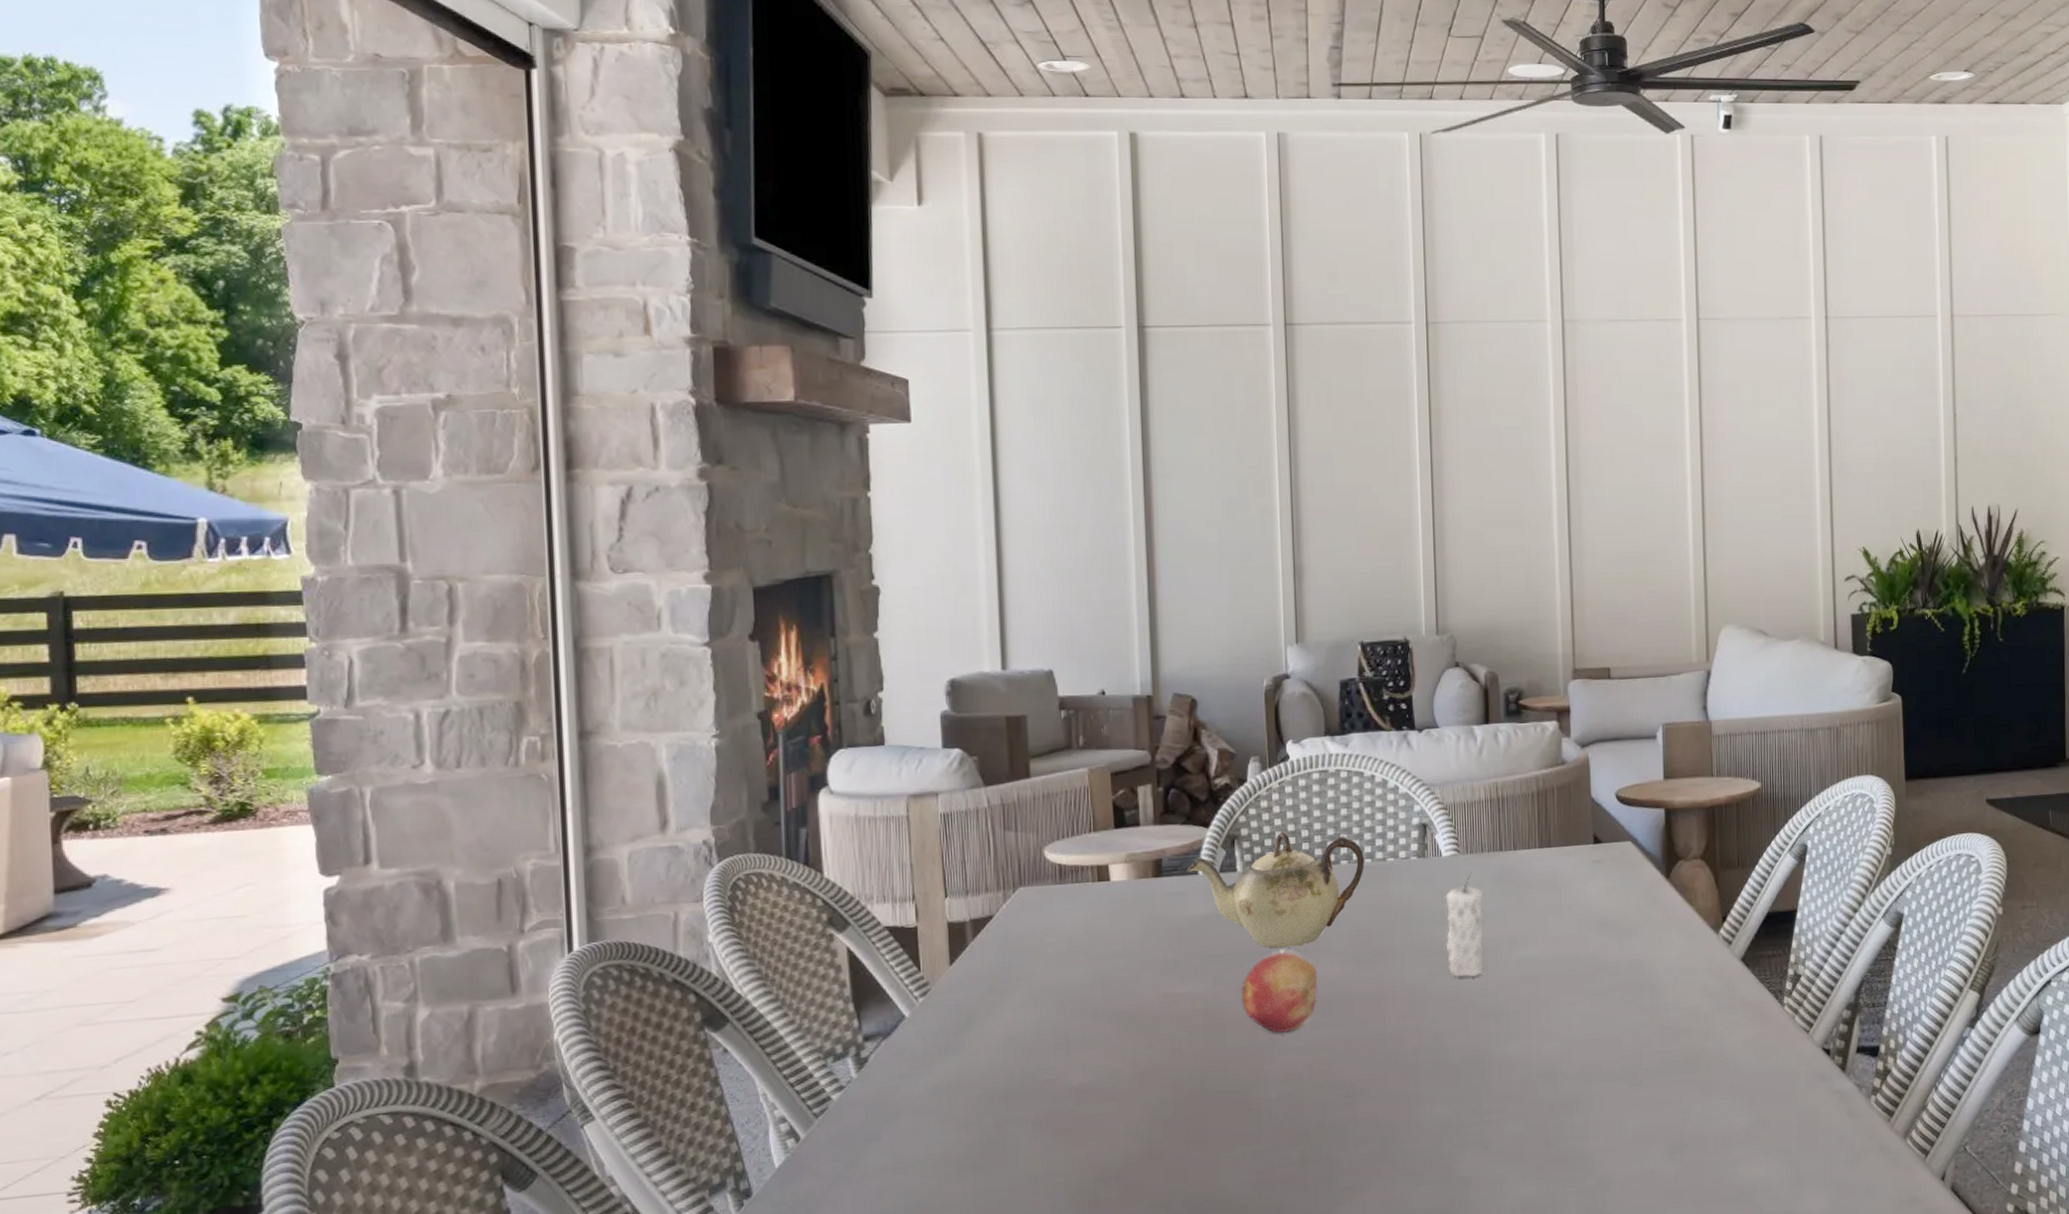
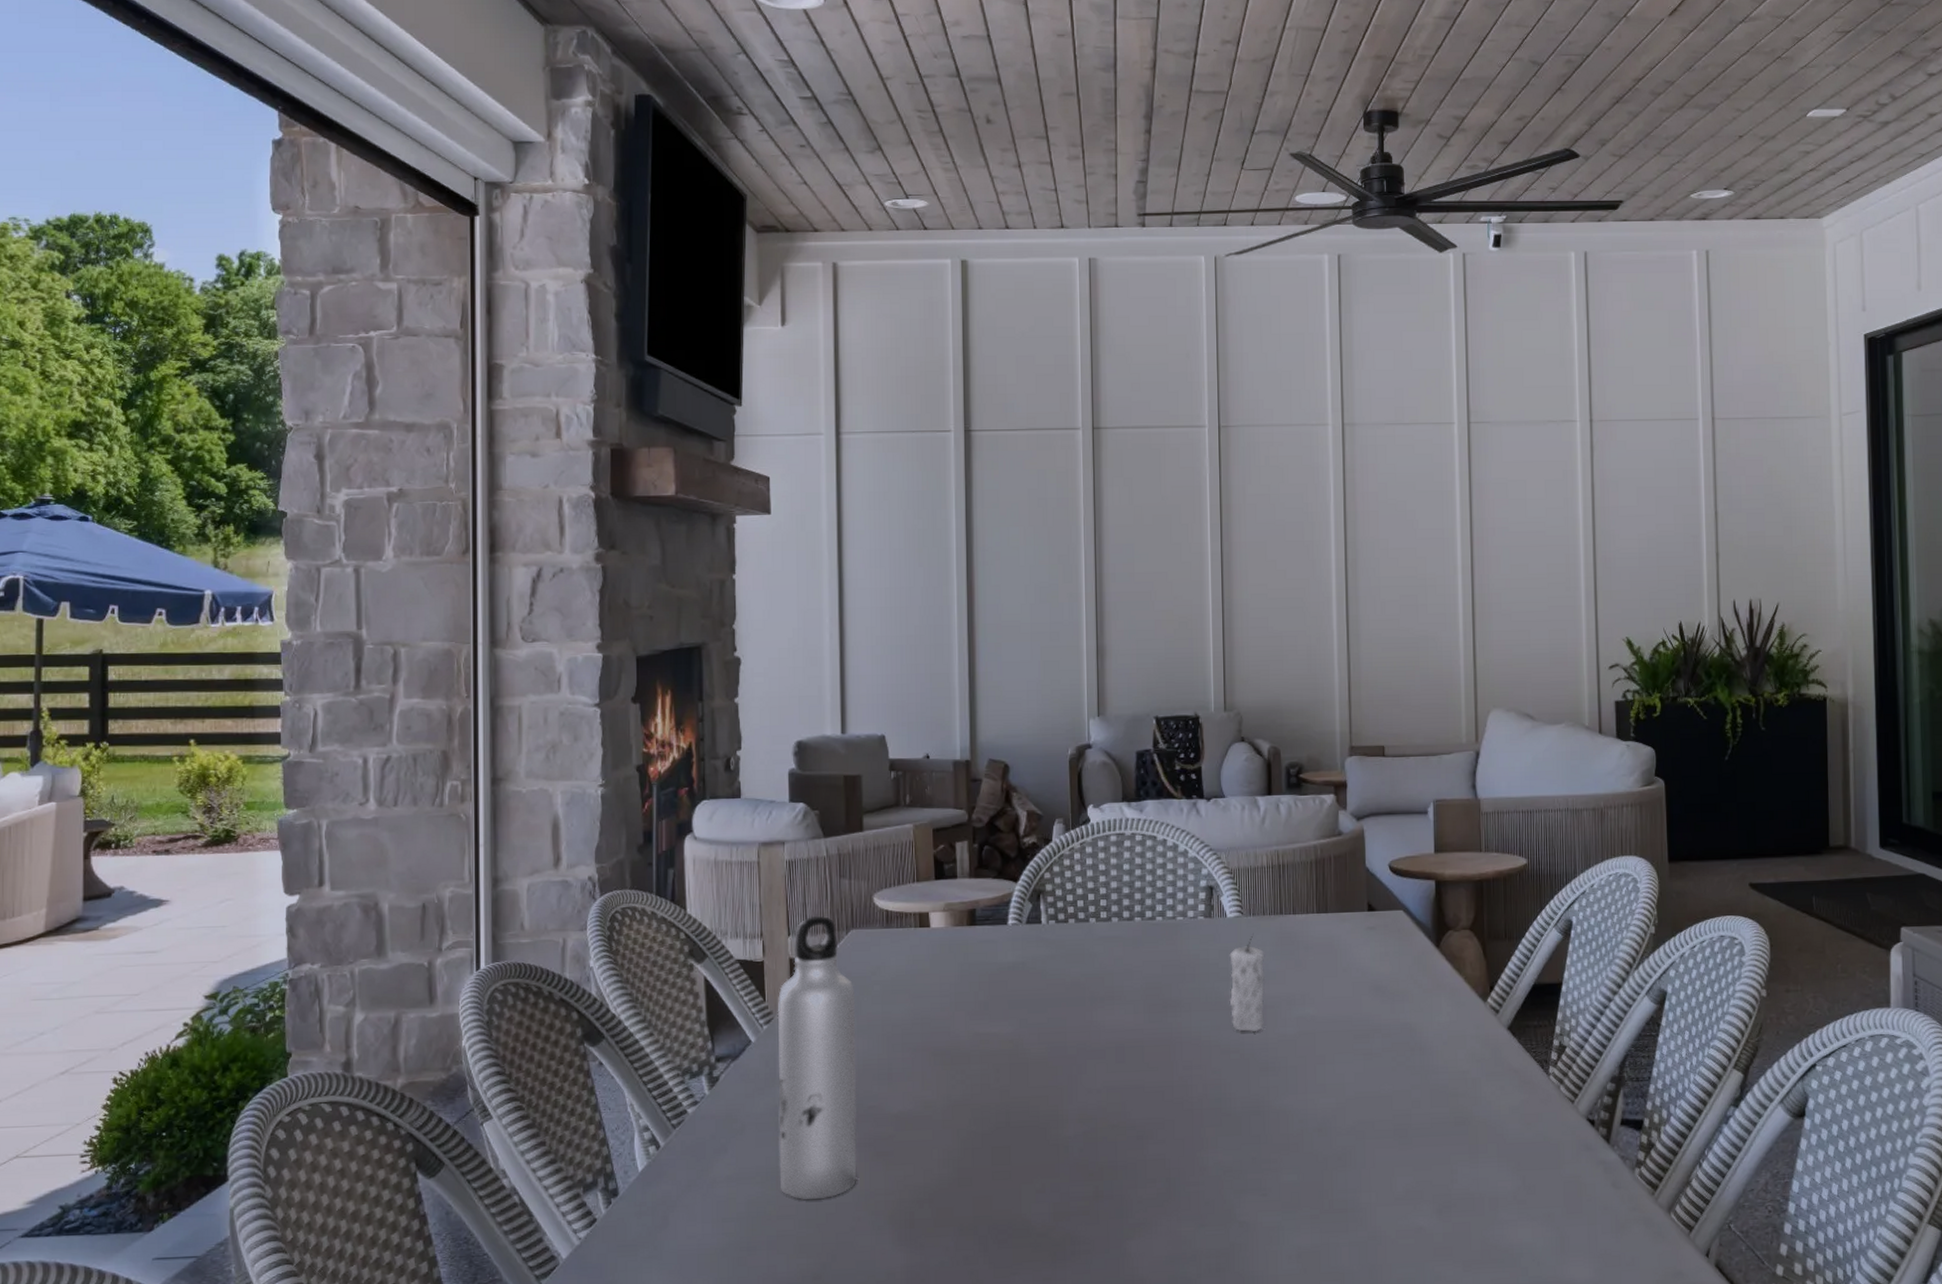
water bottle: none [934,873,1032,1187] -> present [777,915,857,1200]
teapot: present [1186,831,1364,948] -> none [997,888,1156,996]
fruit: present [1241,951,1318,1033] -> none [1044,999,1112,1075]

